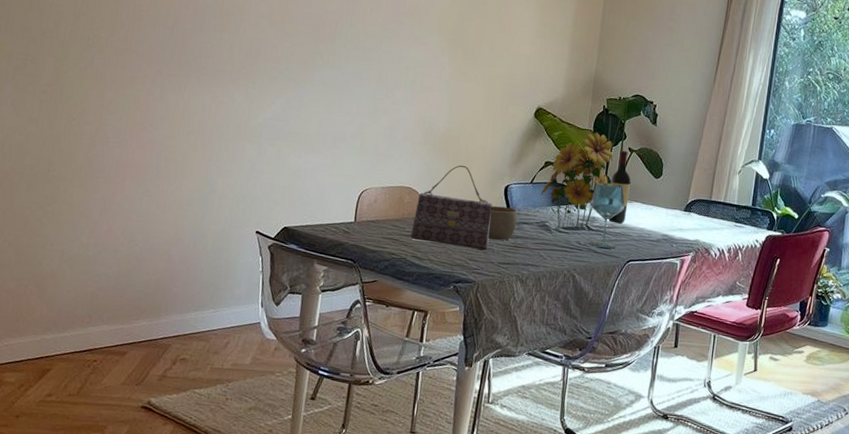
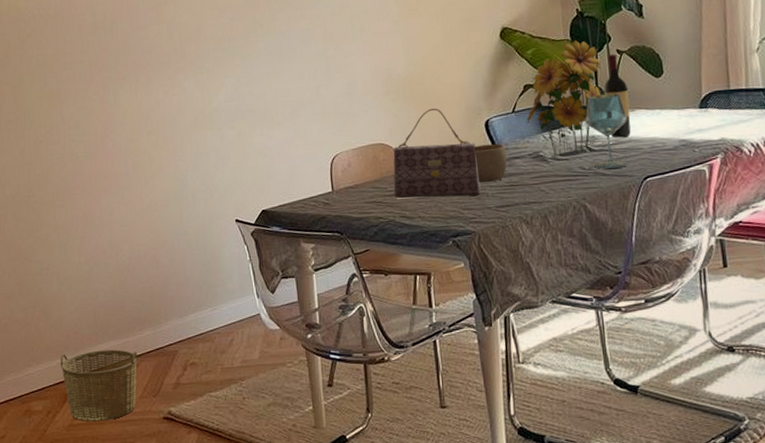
basket: none [44,329,129,402] -> present [60,349,138,422]

